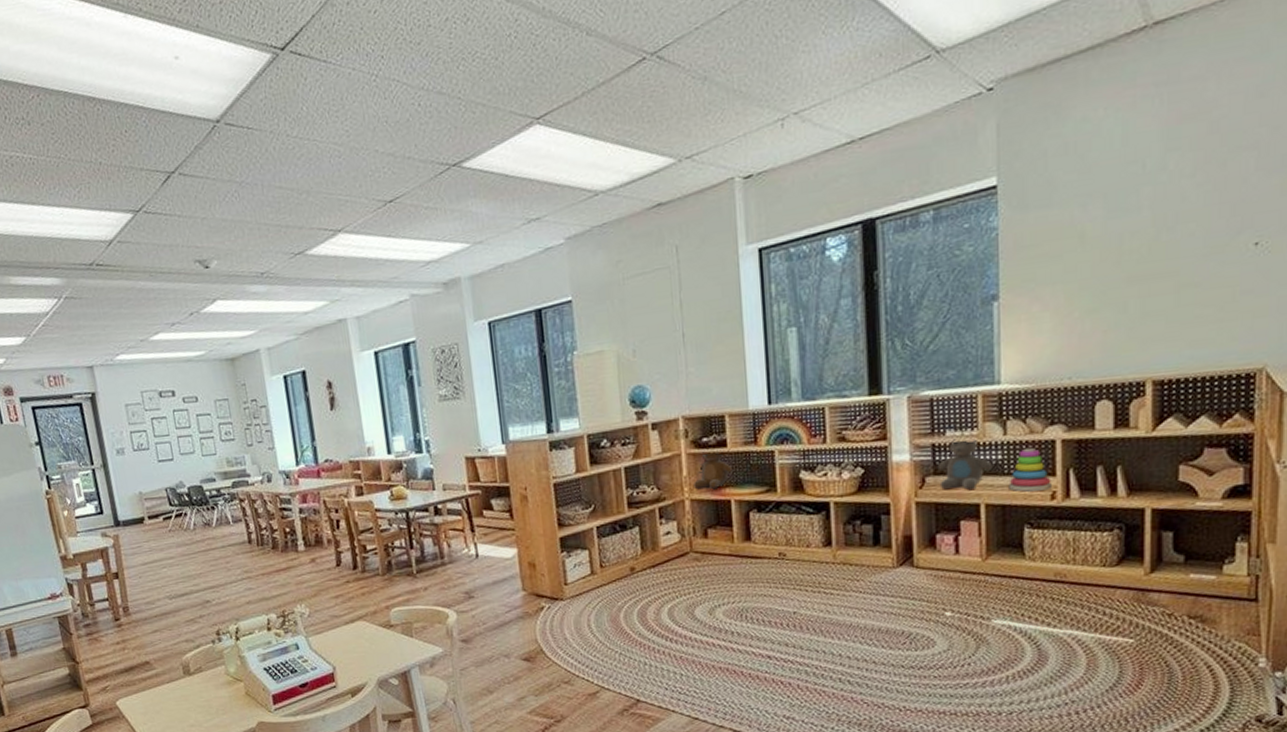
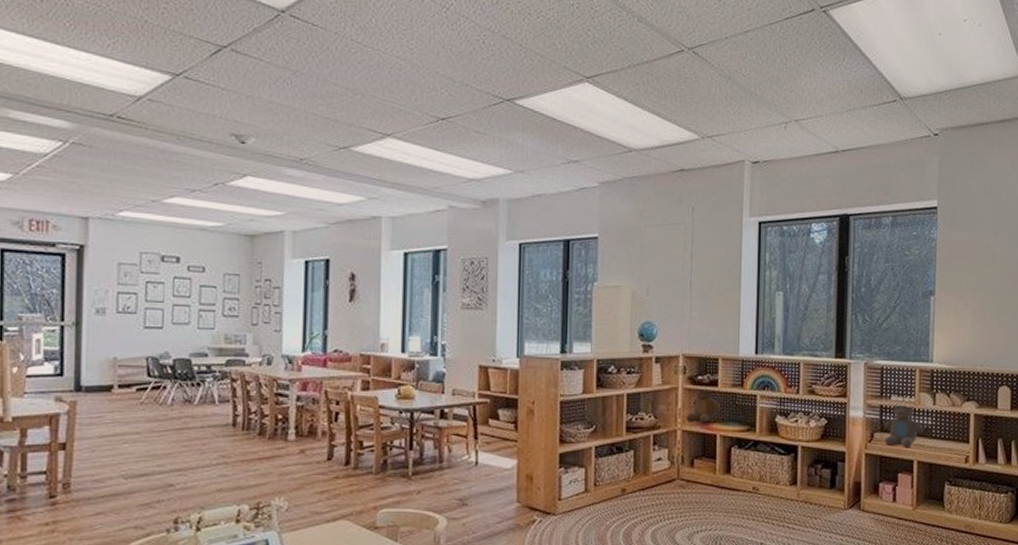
stacking toy: present [1009,447,1051,492] -> none [935,417,966,455]

